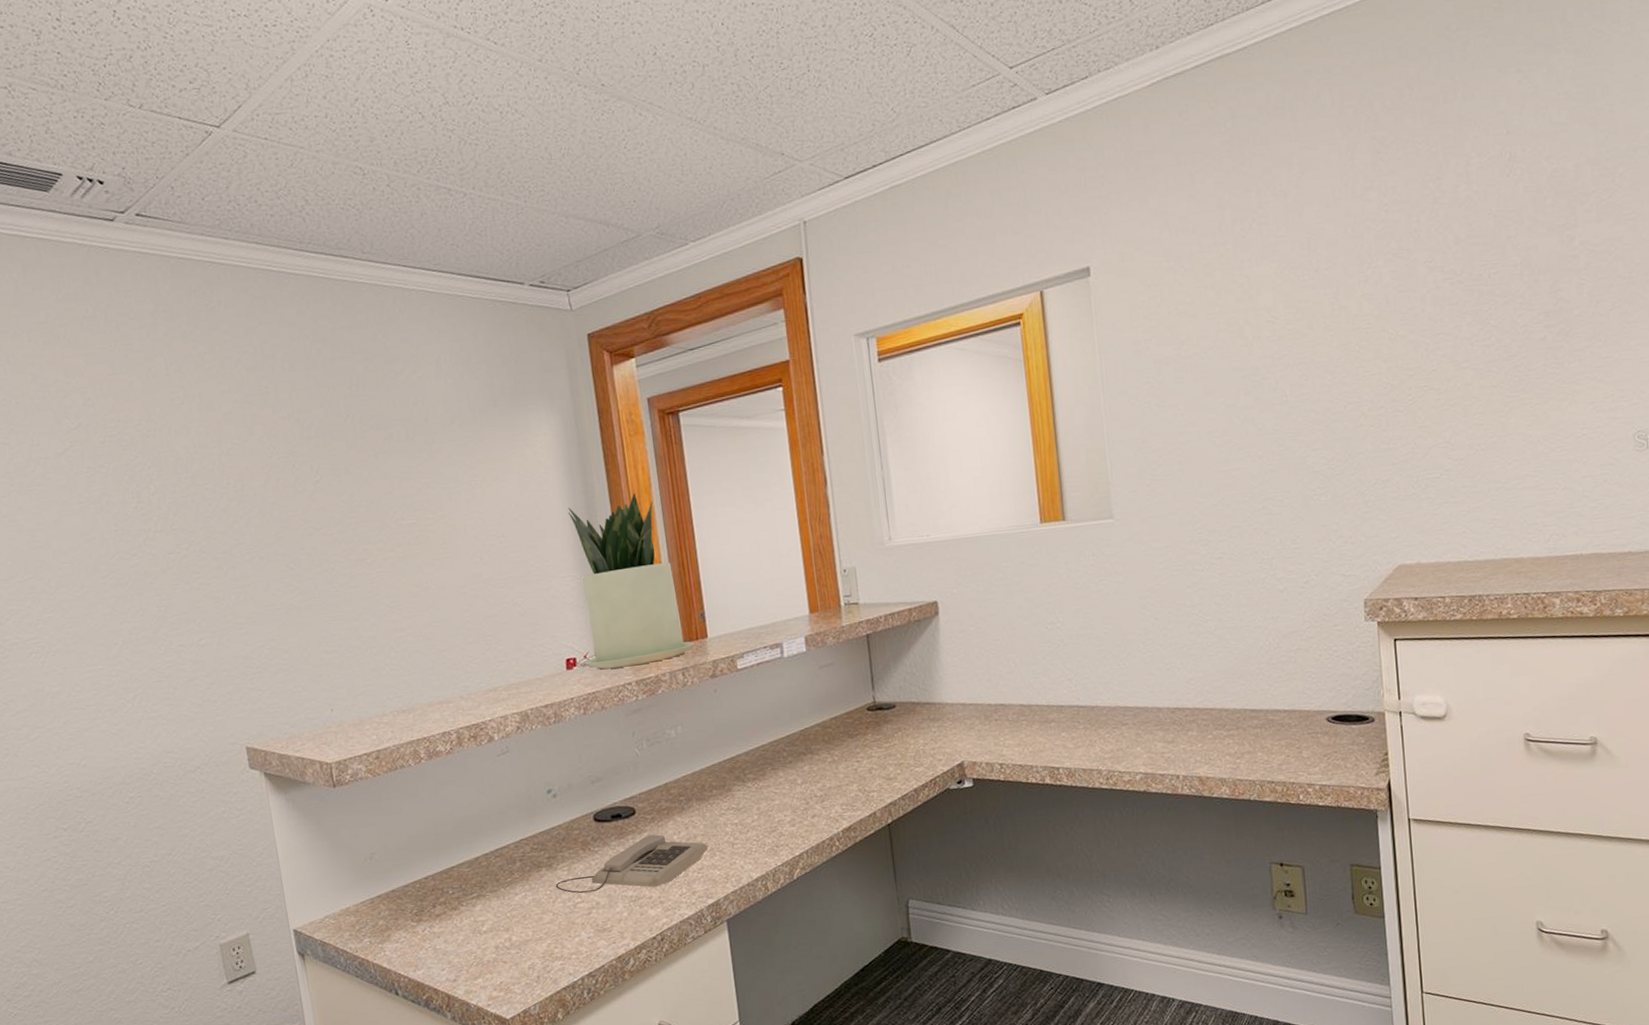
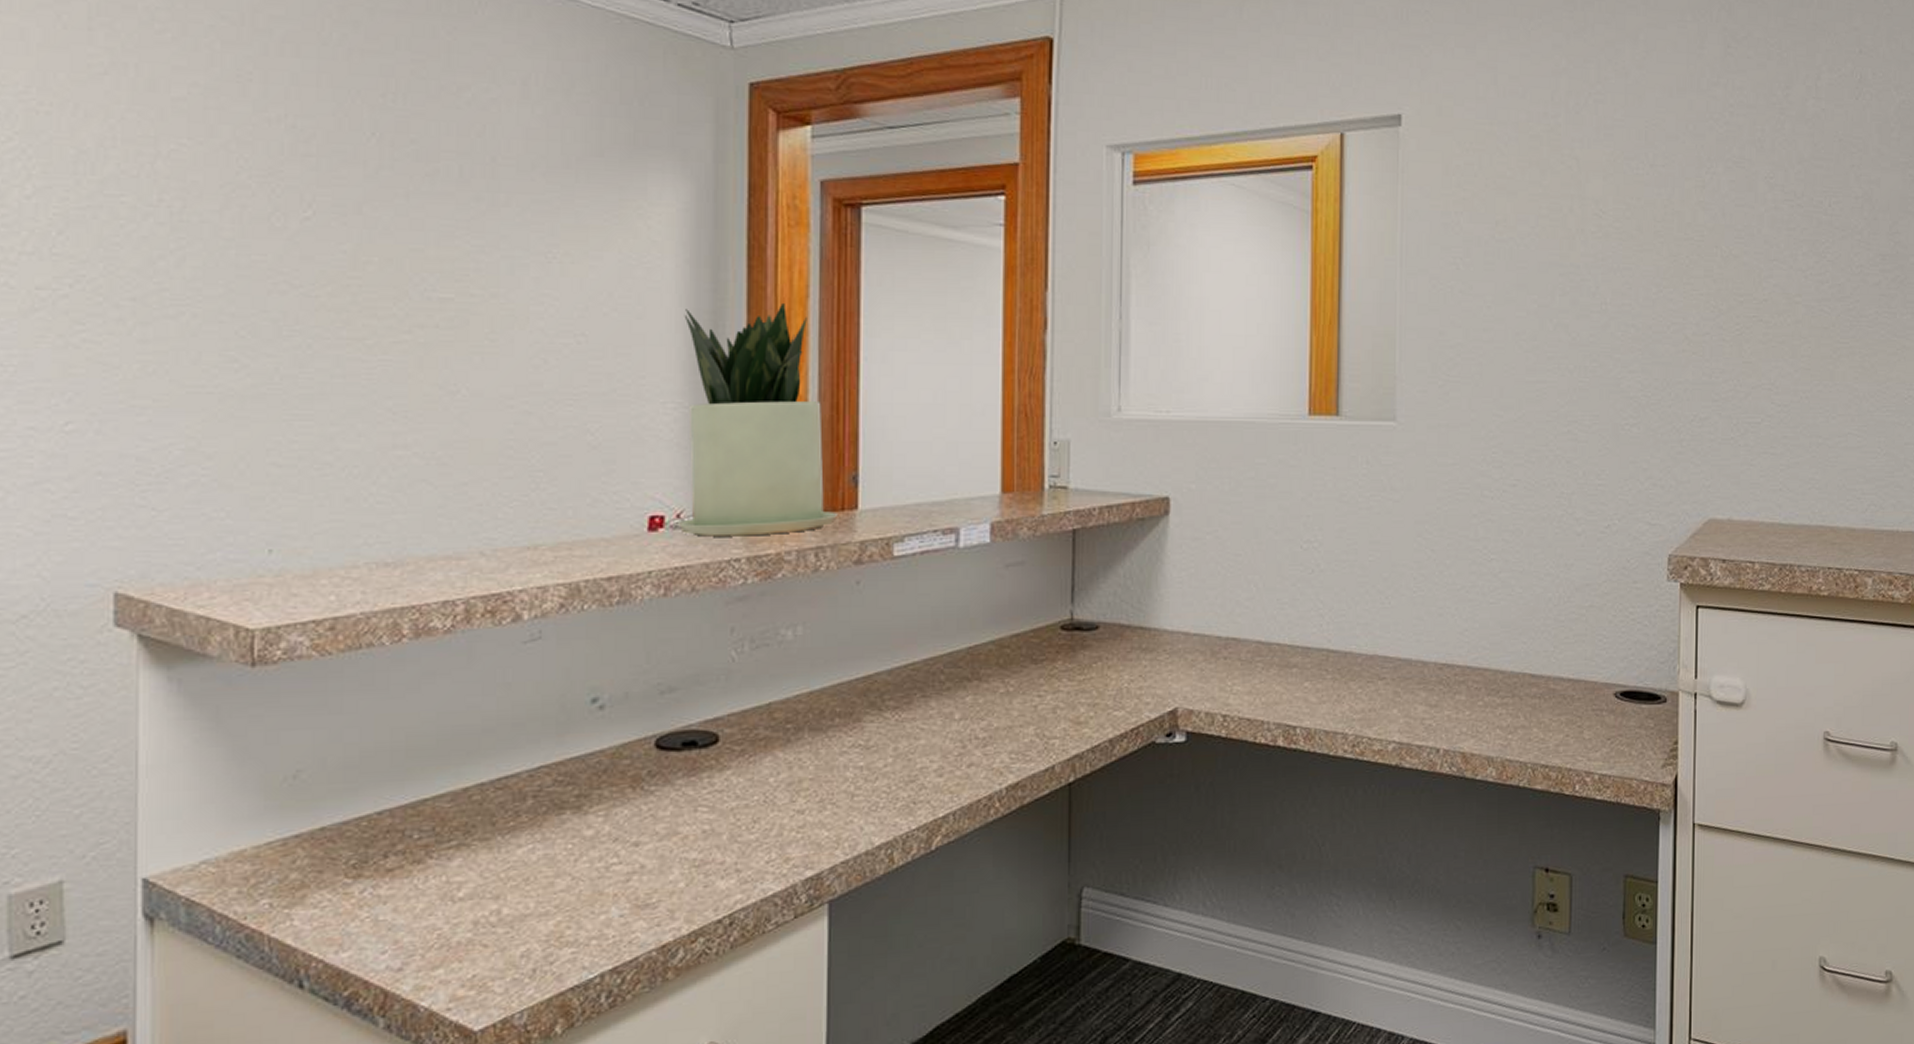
telephone: present [555,834,708,894] -> none [582,773,816,851]

